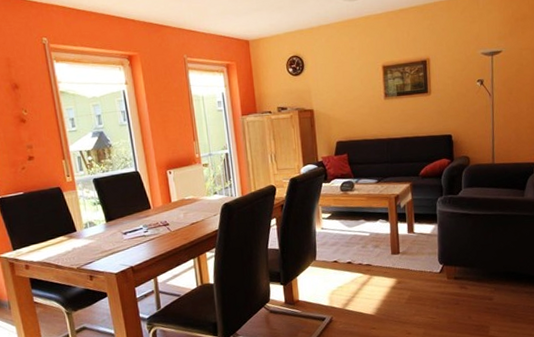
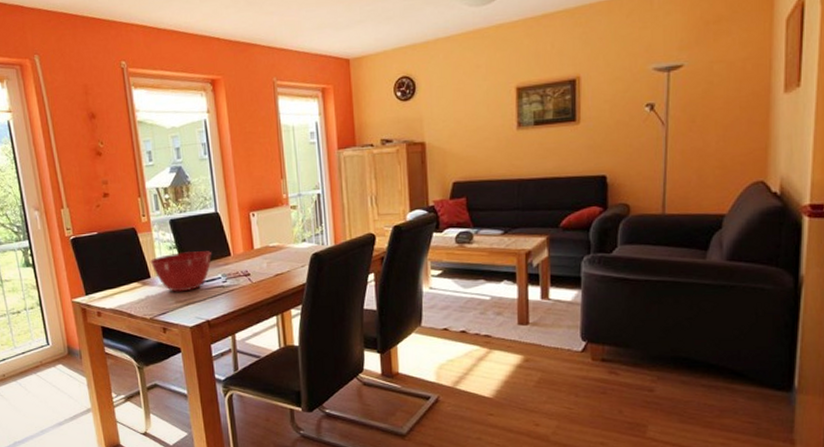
mixing bowl: none [75,205,133,243] -> present [150,251,211,292]

